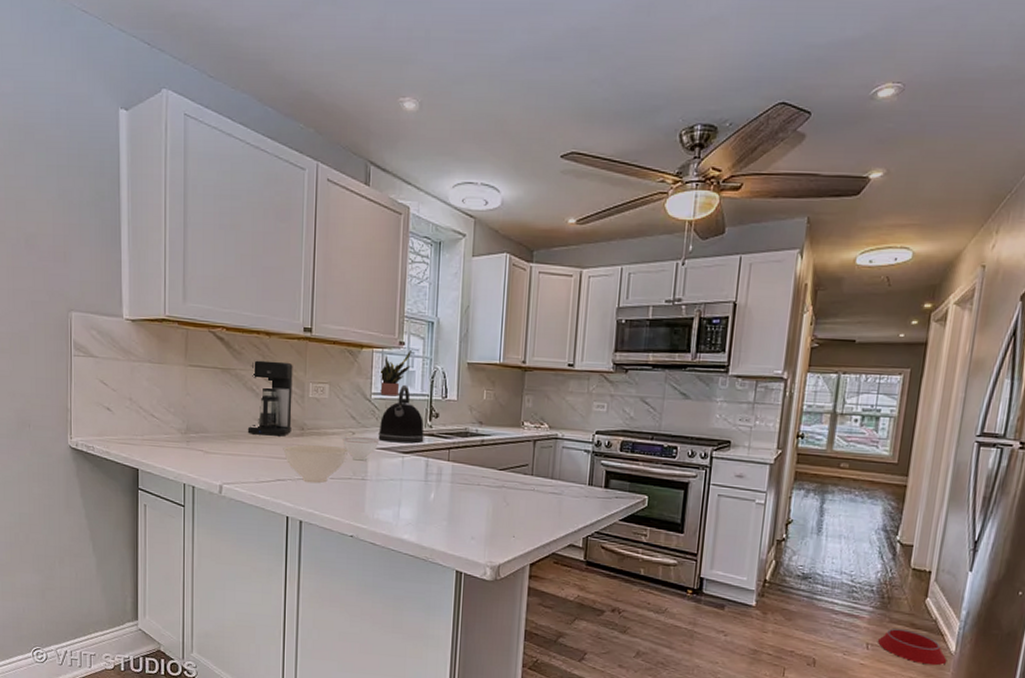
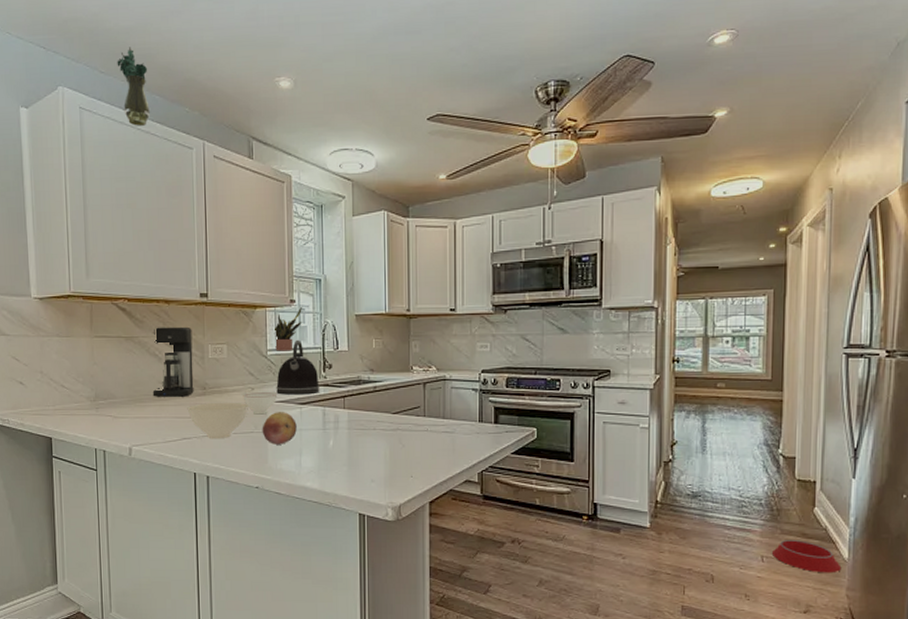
vase: none [227,50,261,140] -> present [117,47,150,126]
fruit: none [360,459,397,494] -> present [262,412,297,445]

